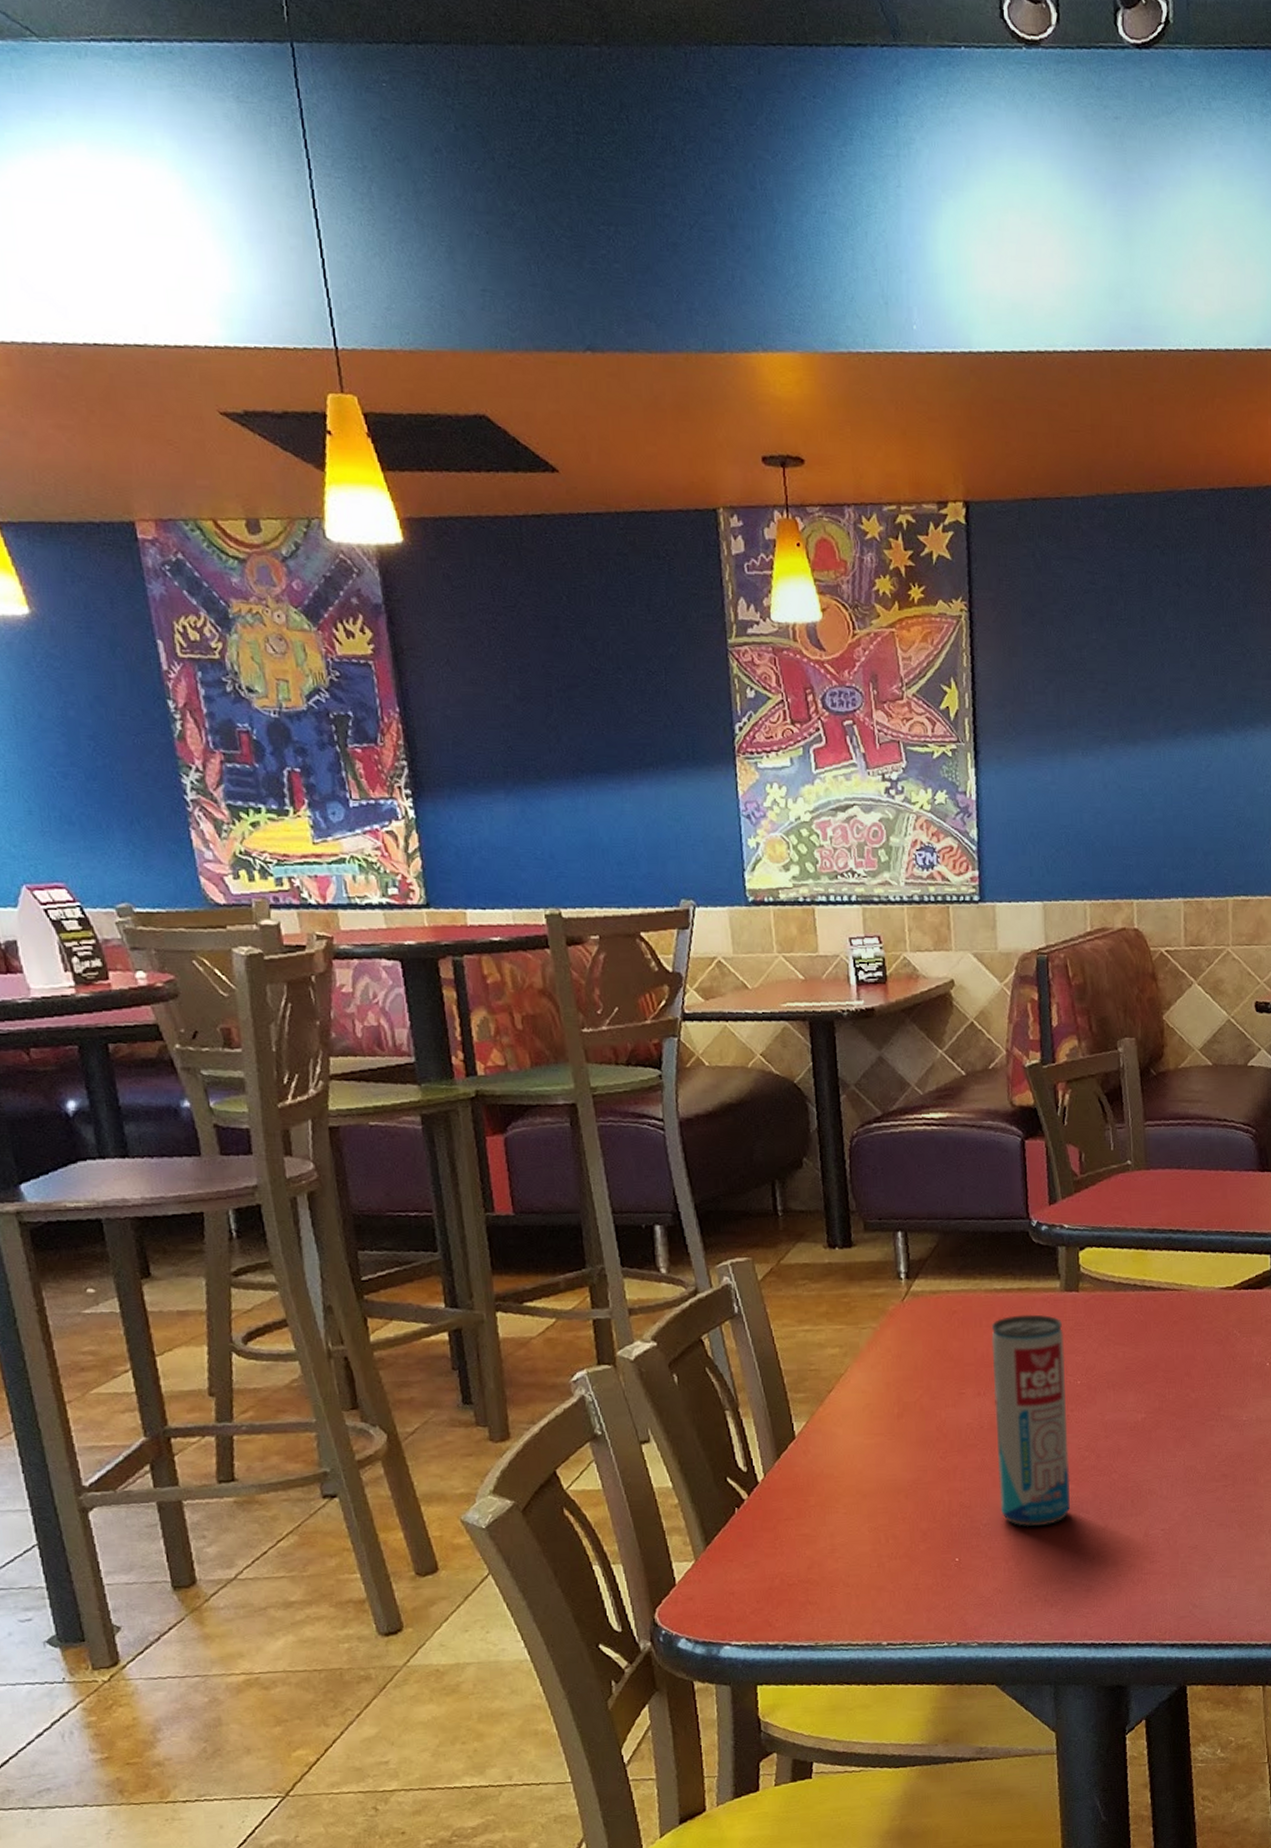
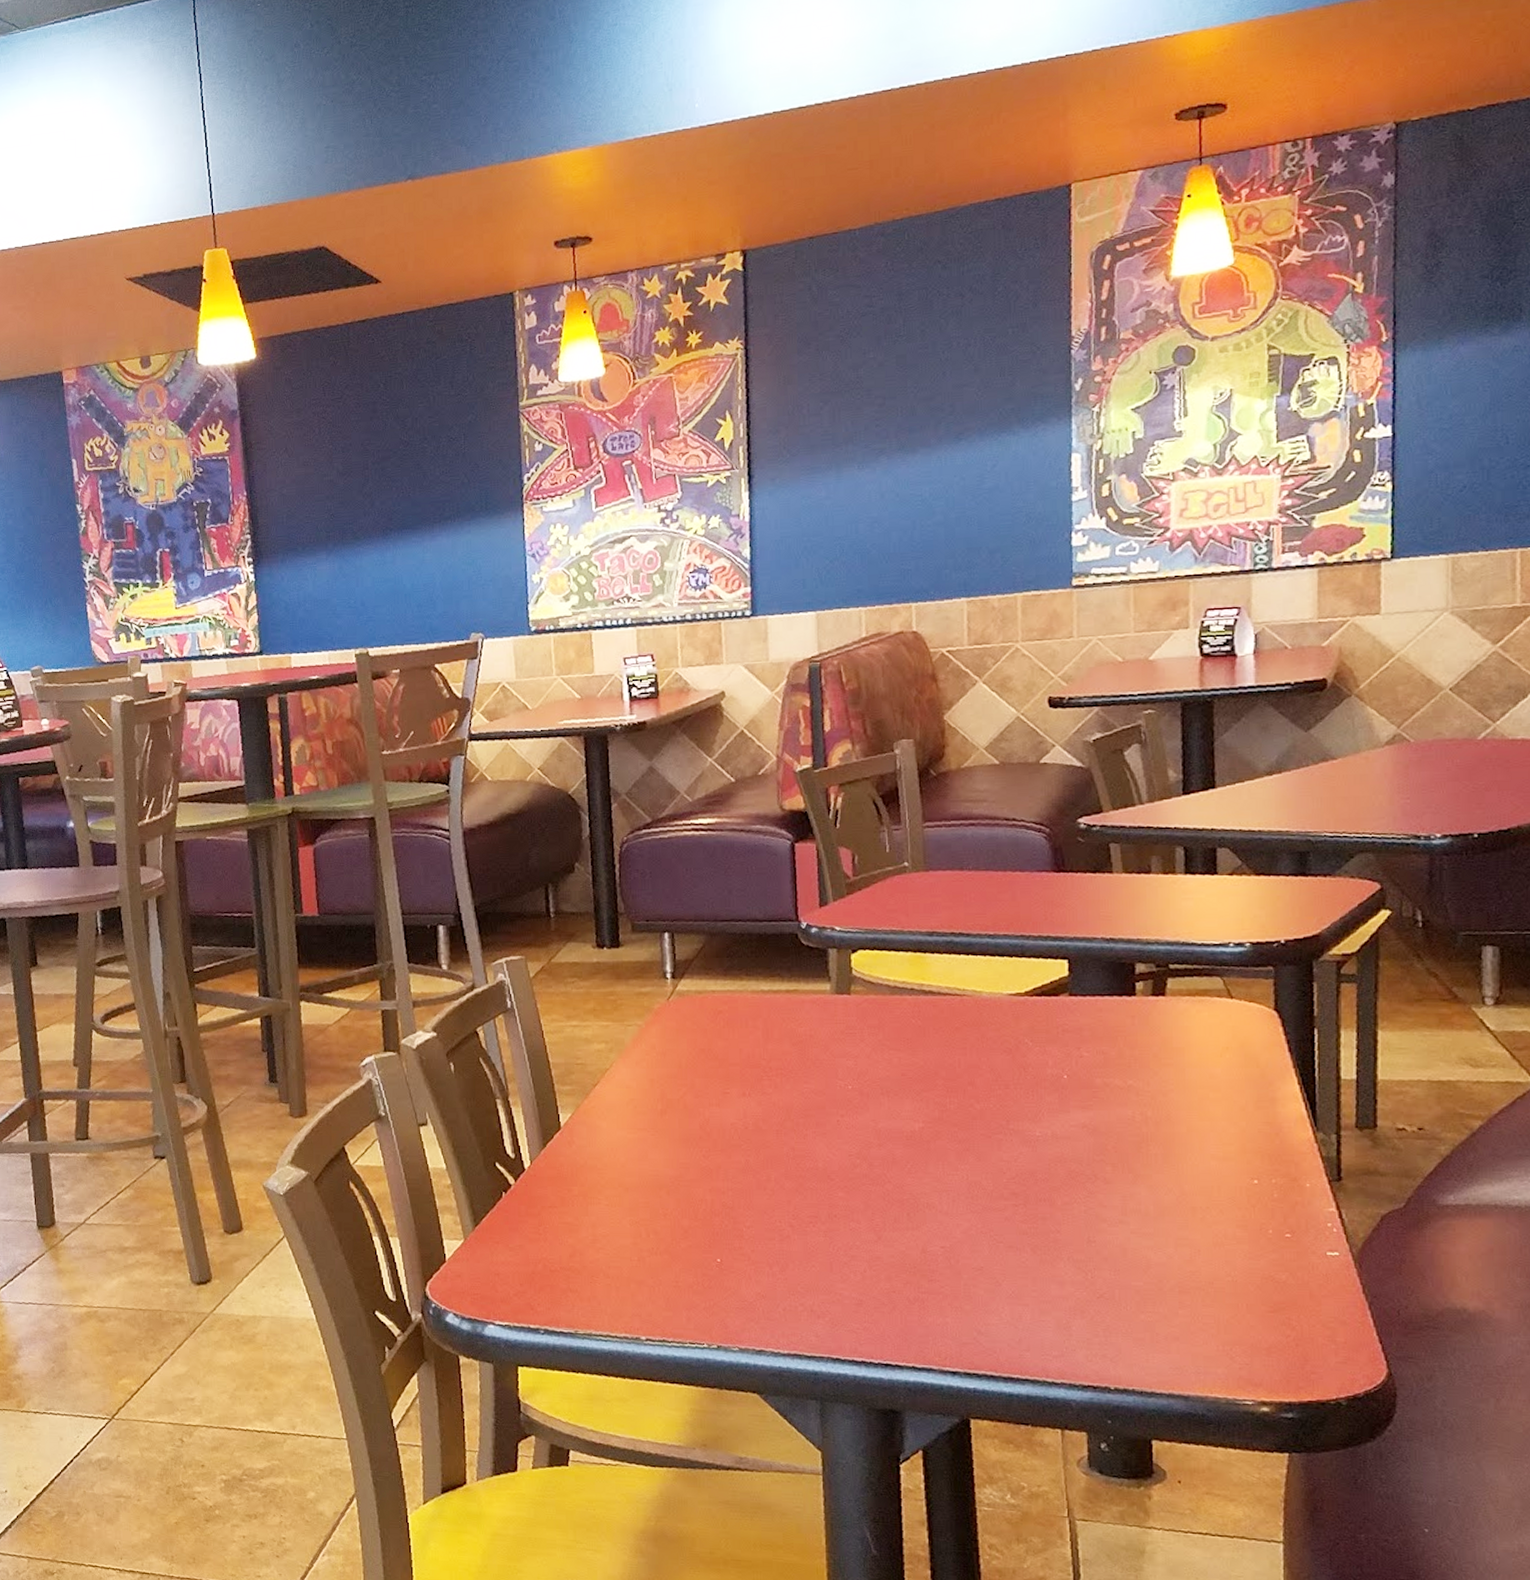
beverage can: present [991,1314,1070,1527] -> none [757,1016,840,1233]

